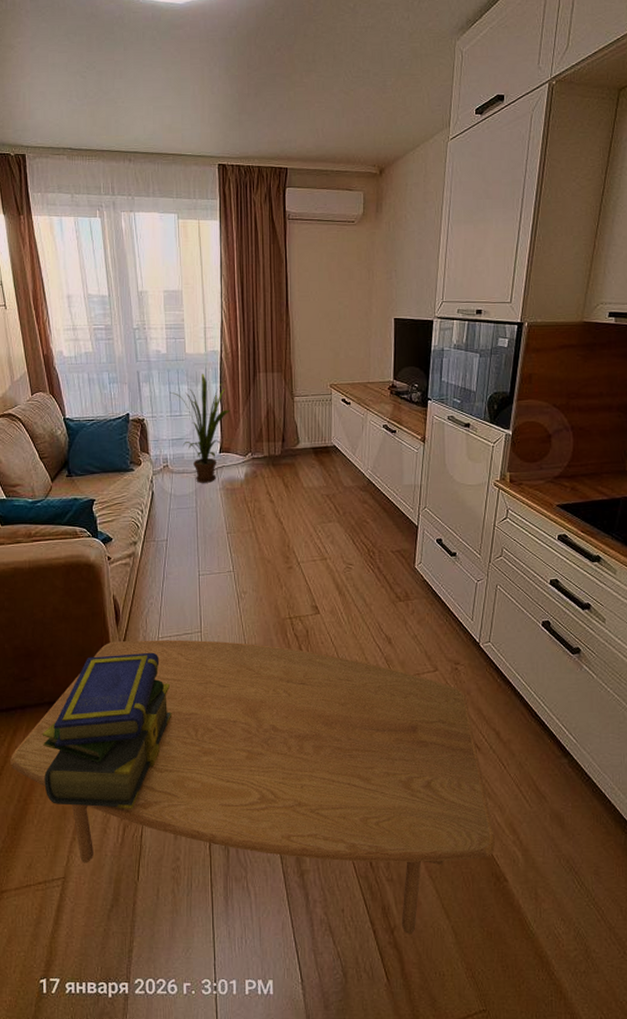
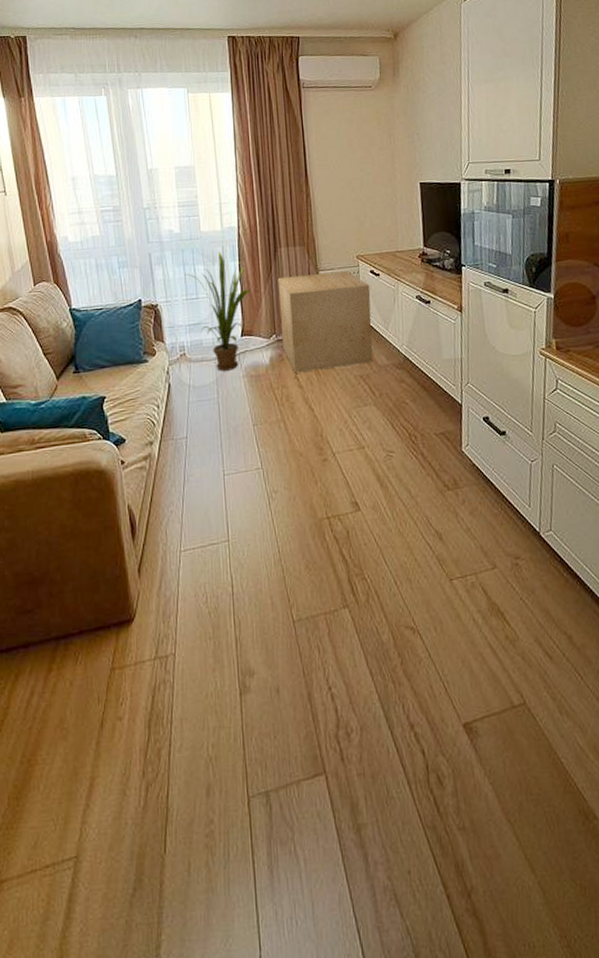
coffee table: present [10,639,495,934] -> none [11,550,579,897]
stack of books: present [42,652,172,809] -> none [48,568,199,764]
cardboard box: none [255,398,341,489] -> present [277,270,373,373]

